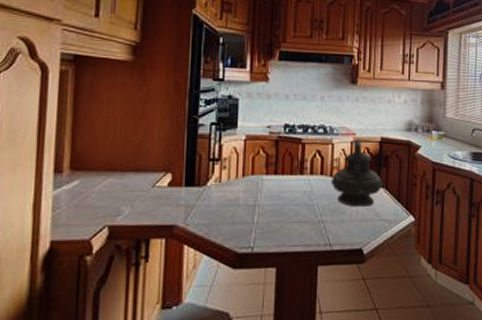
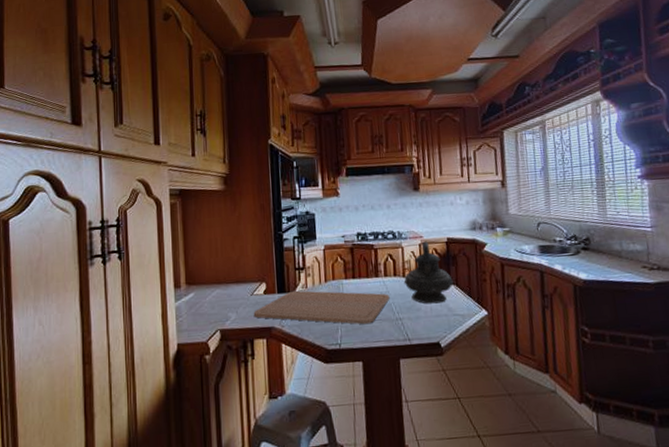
chopping board: none [152,184,314,227] -> present [253,290,390,325]

